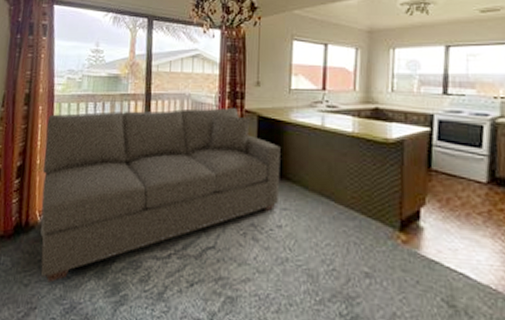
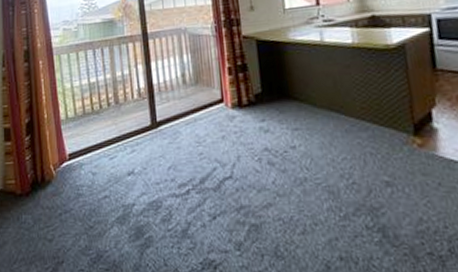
sofa: present [40,108,280,283] -> none [50,36,289,235]

